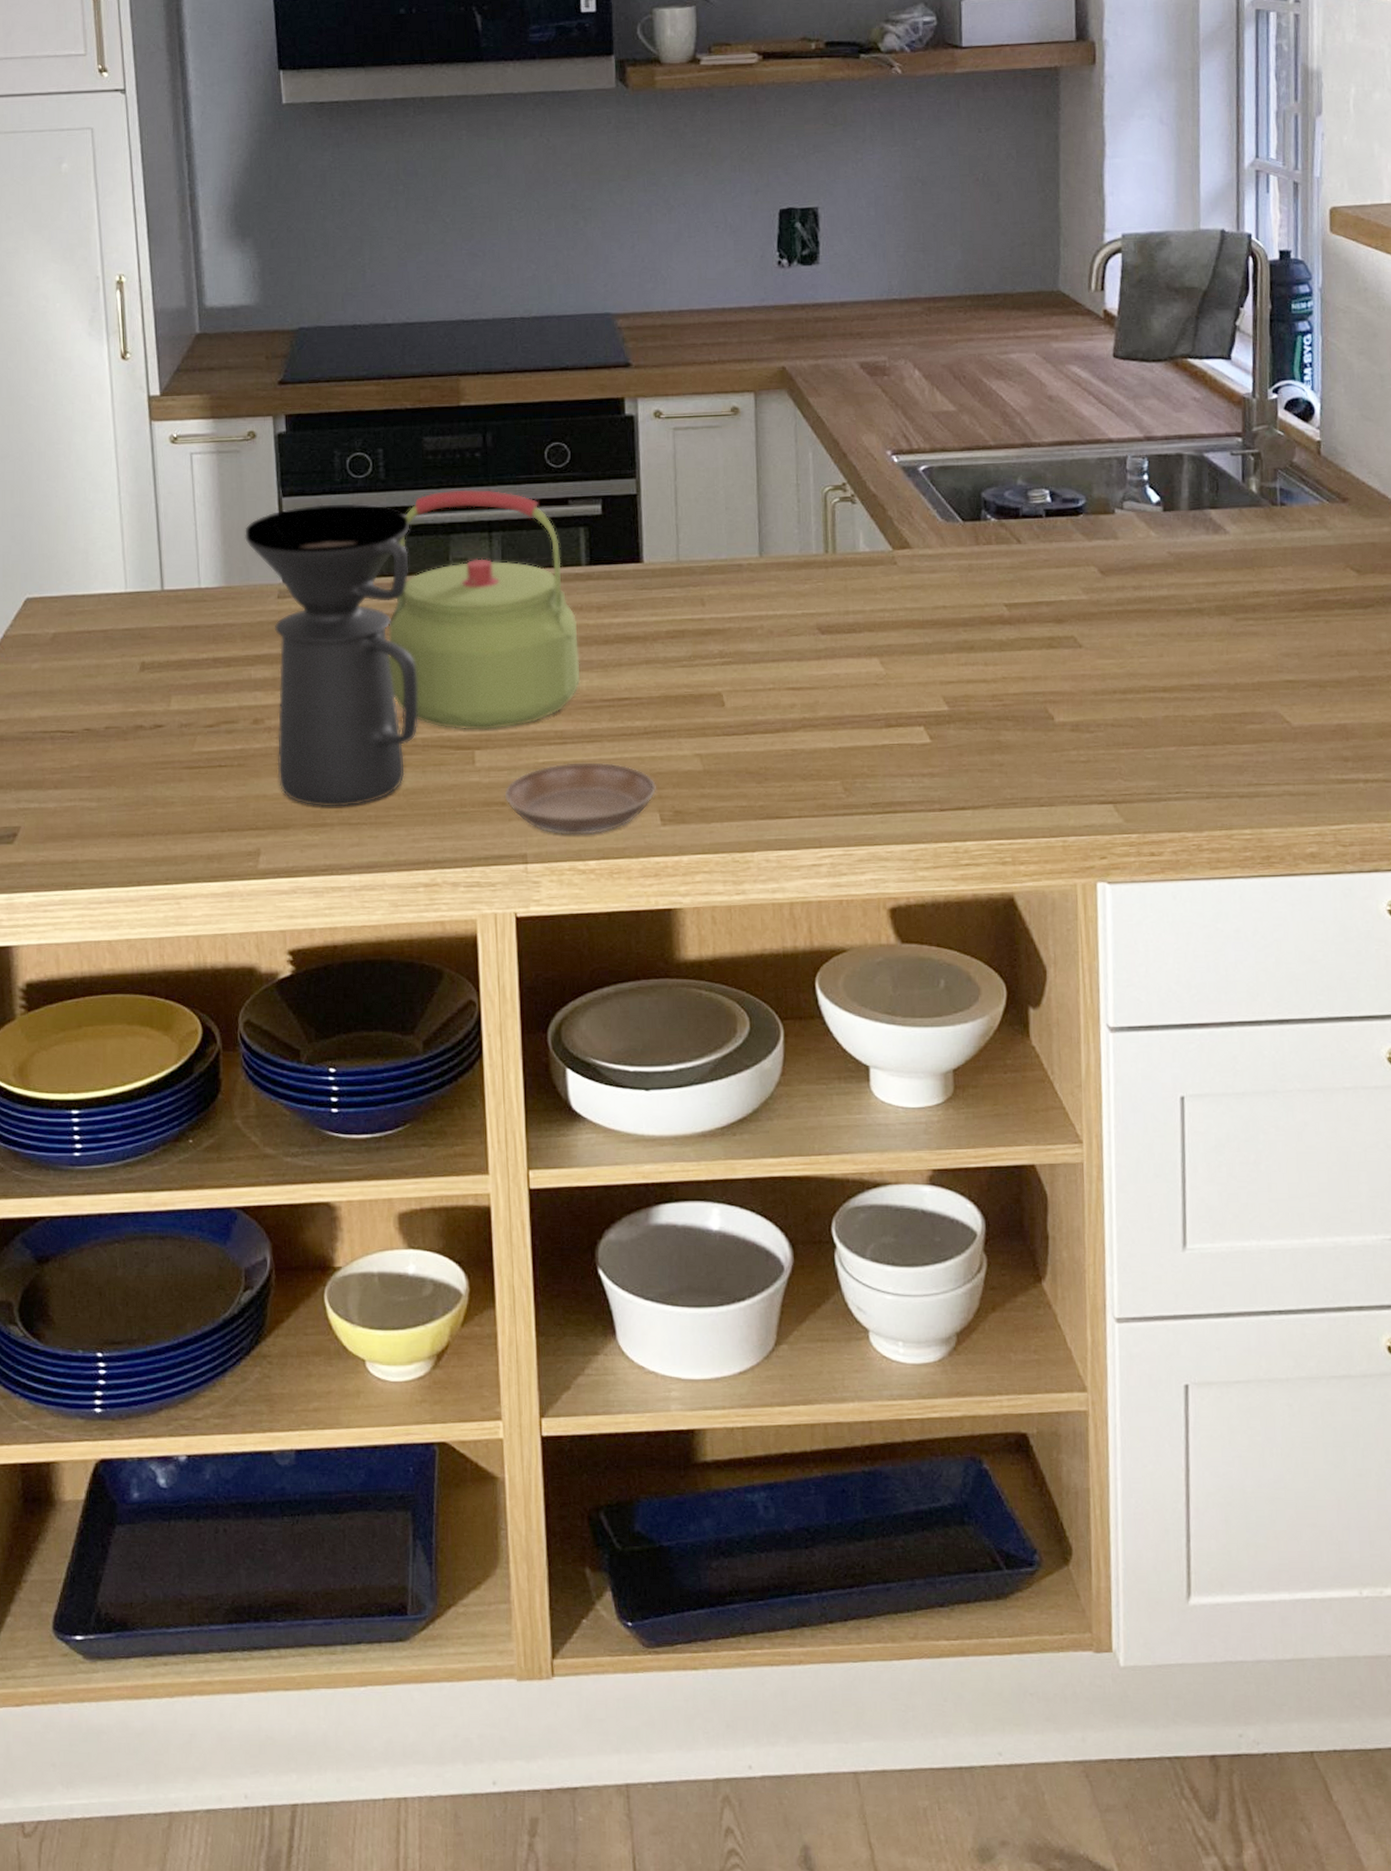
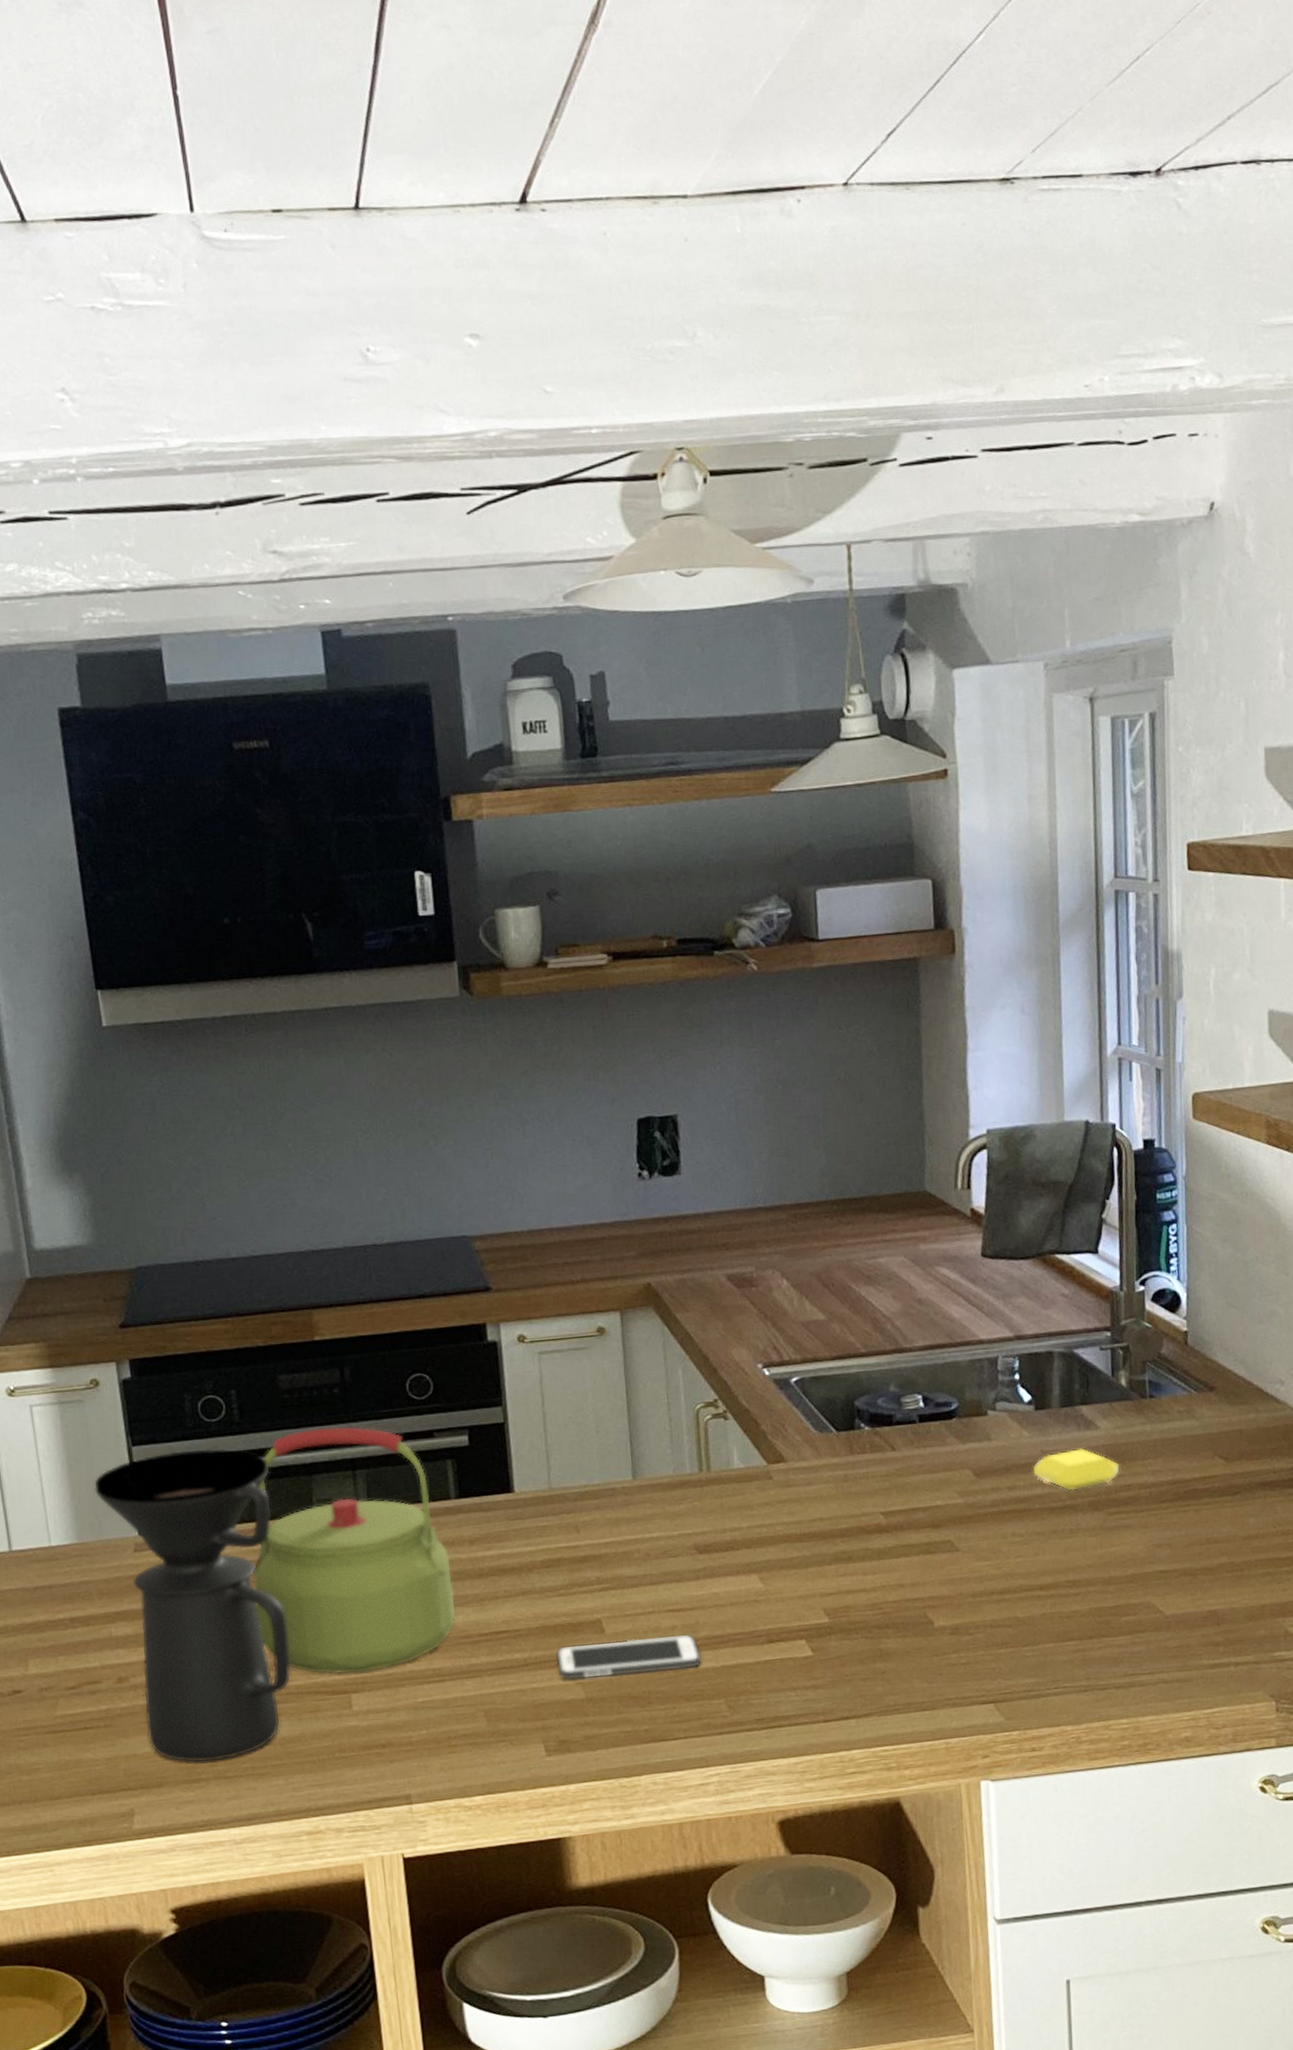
saucer: present [504,762,656,835] -> none [384,1697,539,1773]
cell phone: none [676,713,820,751] -> present [556,1634,702,1680]
soap bar: none [1159,552,1248,594] -> present [1032,1448,1120,1491]

